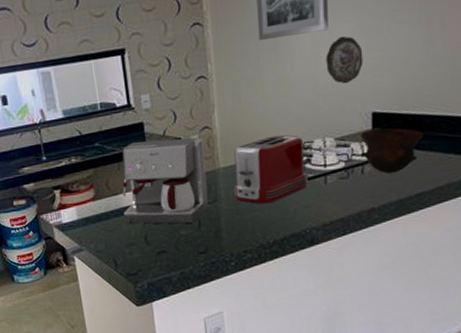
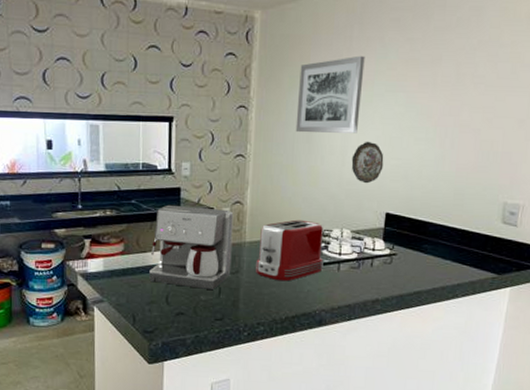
bowl: present [360,127,424,174] -> none [372,227,427,270]

